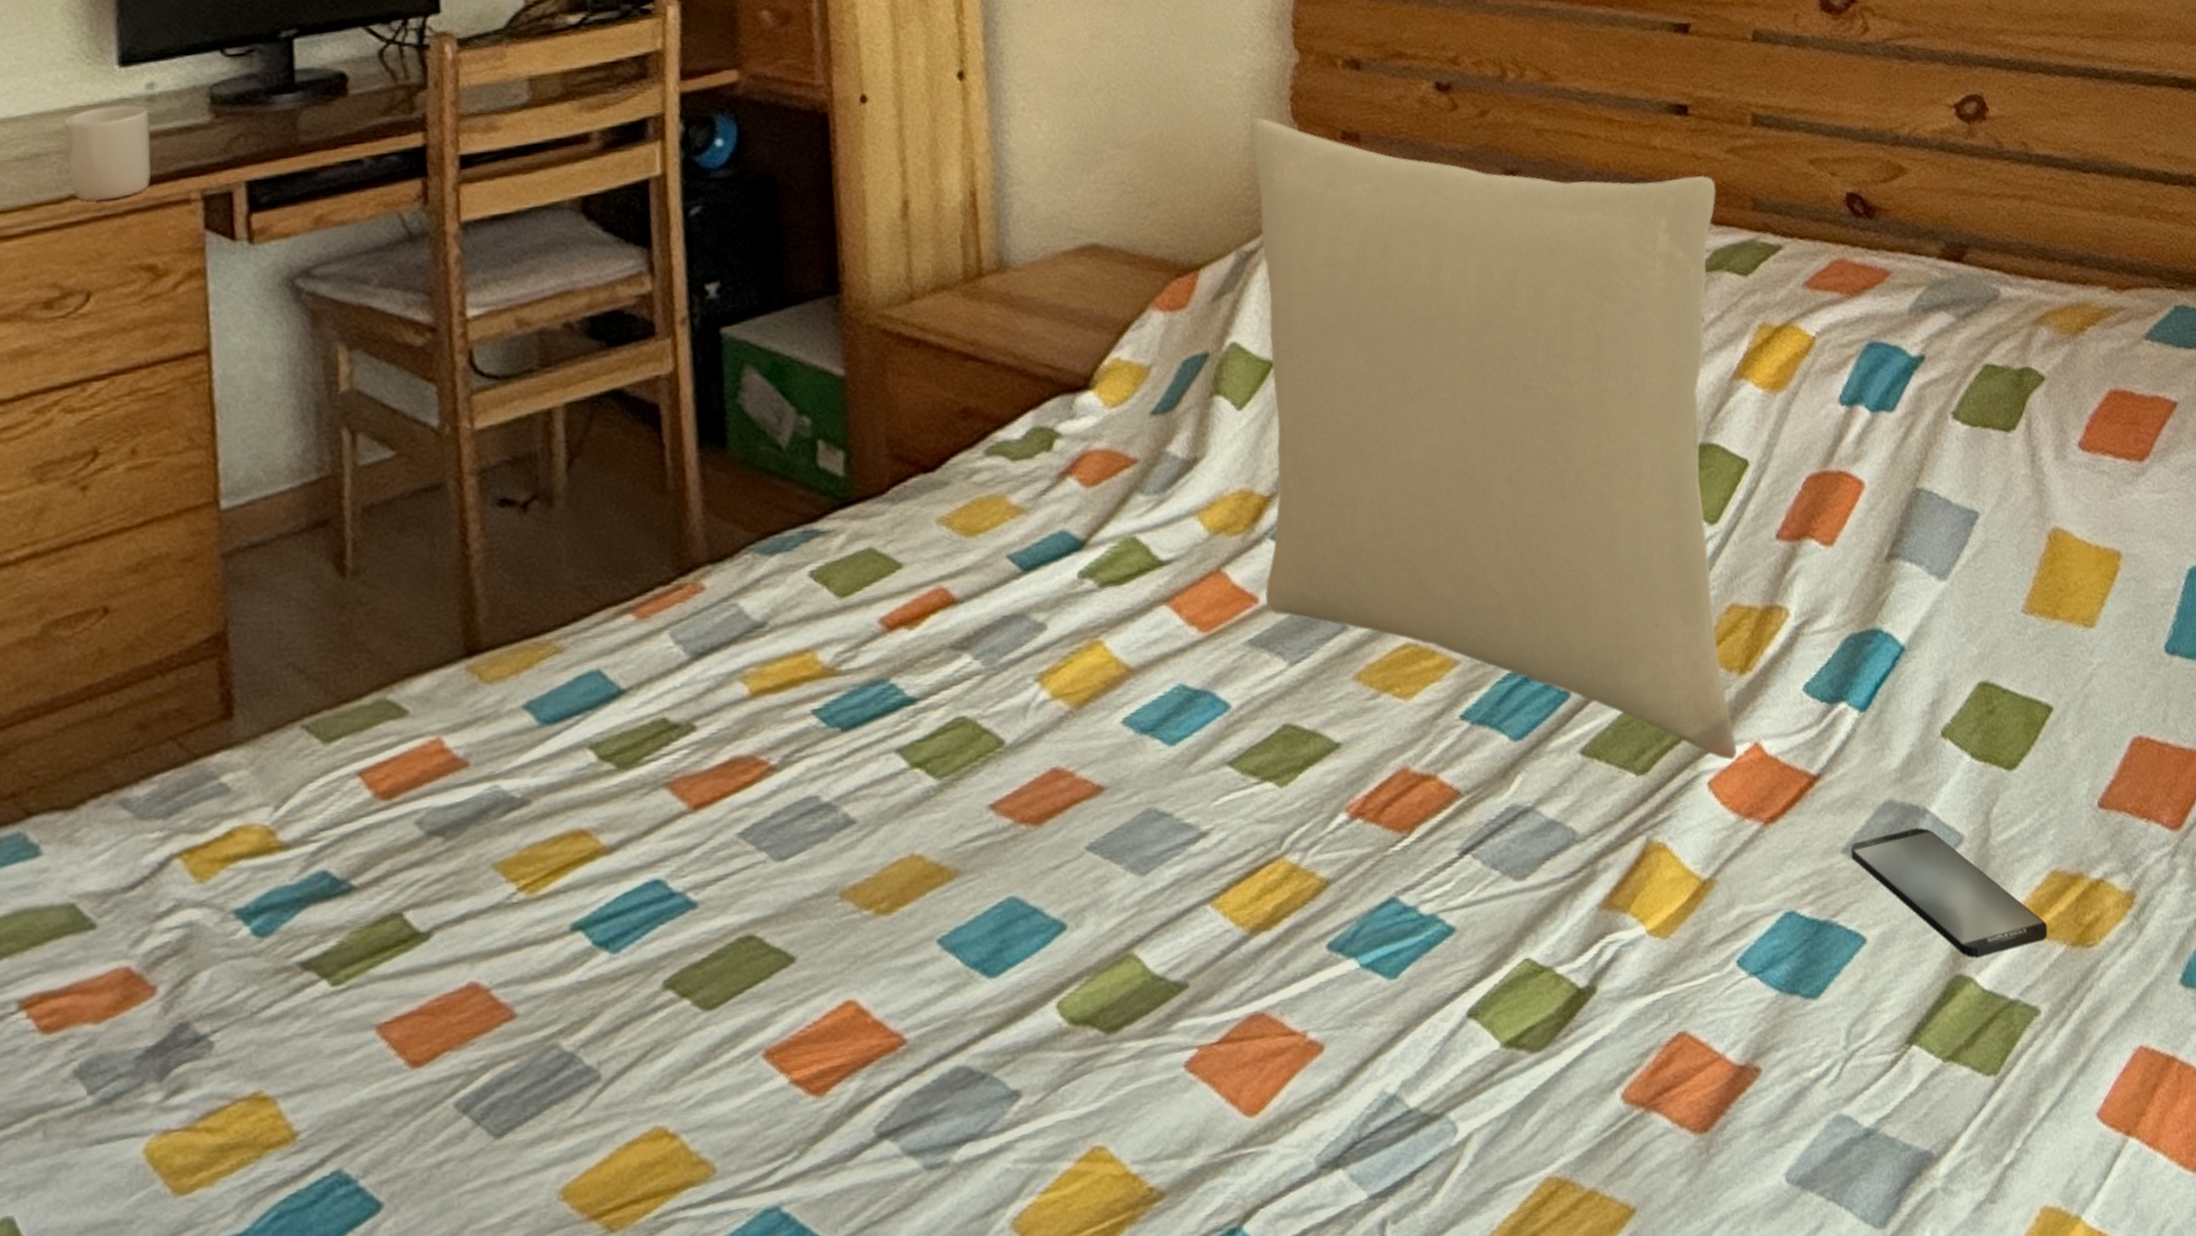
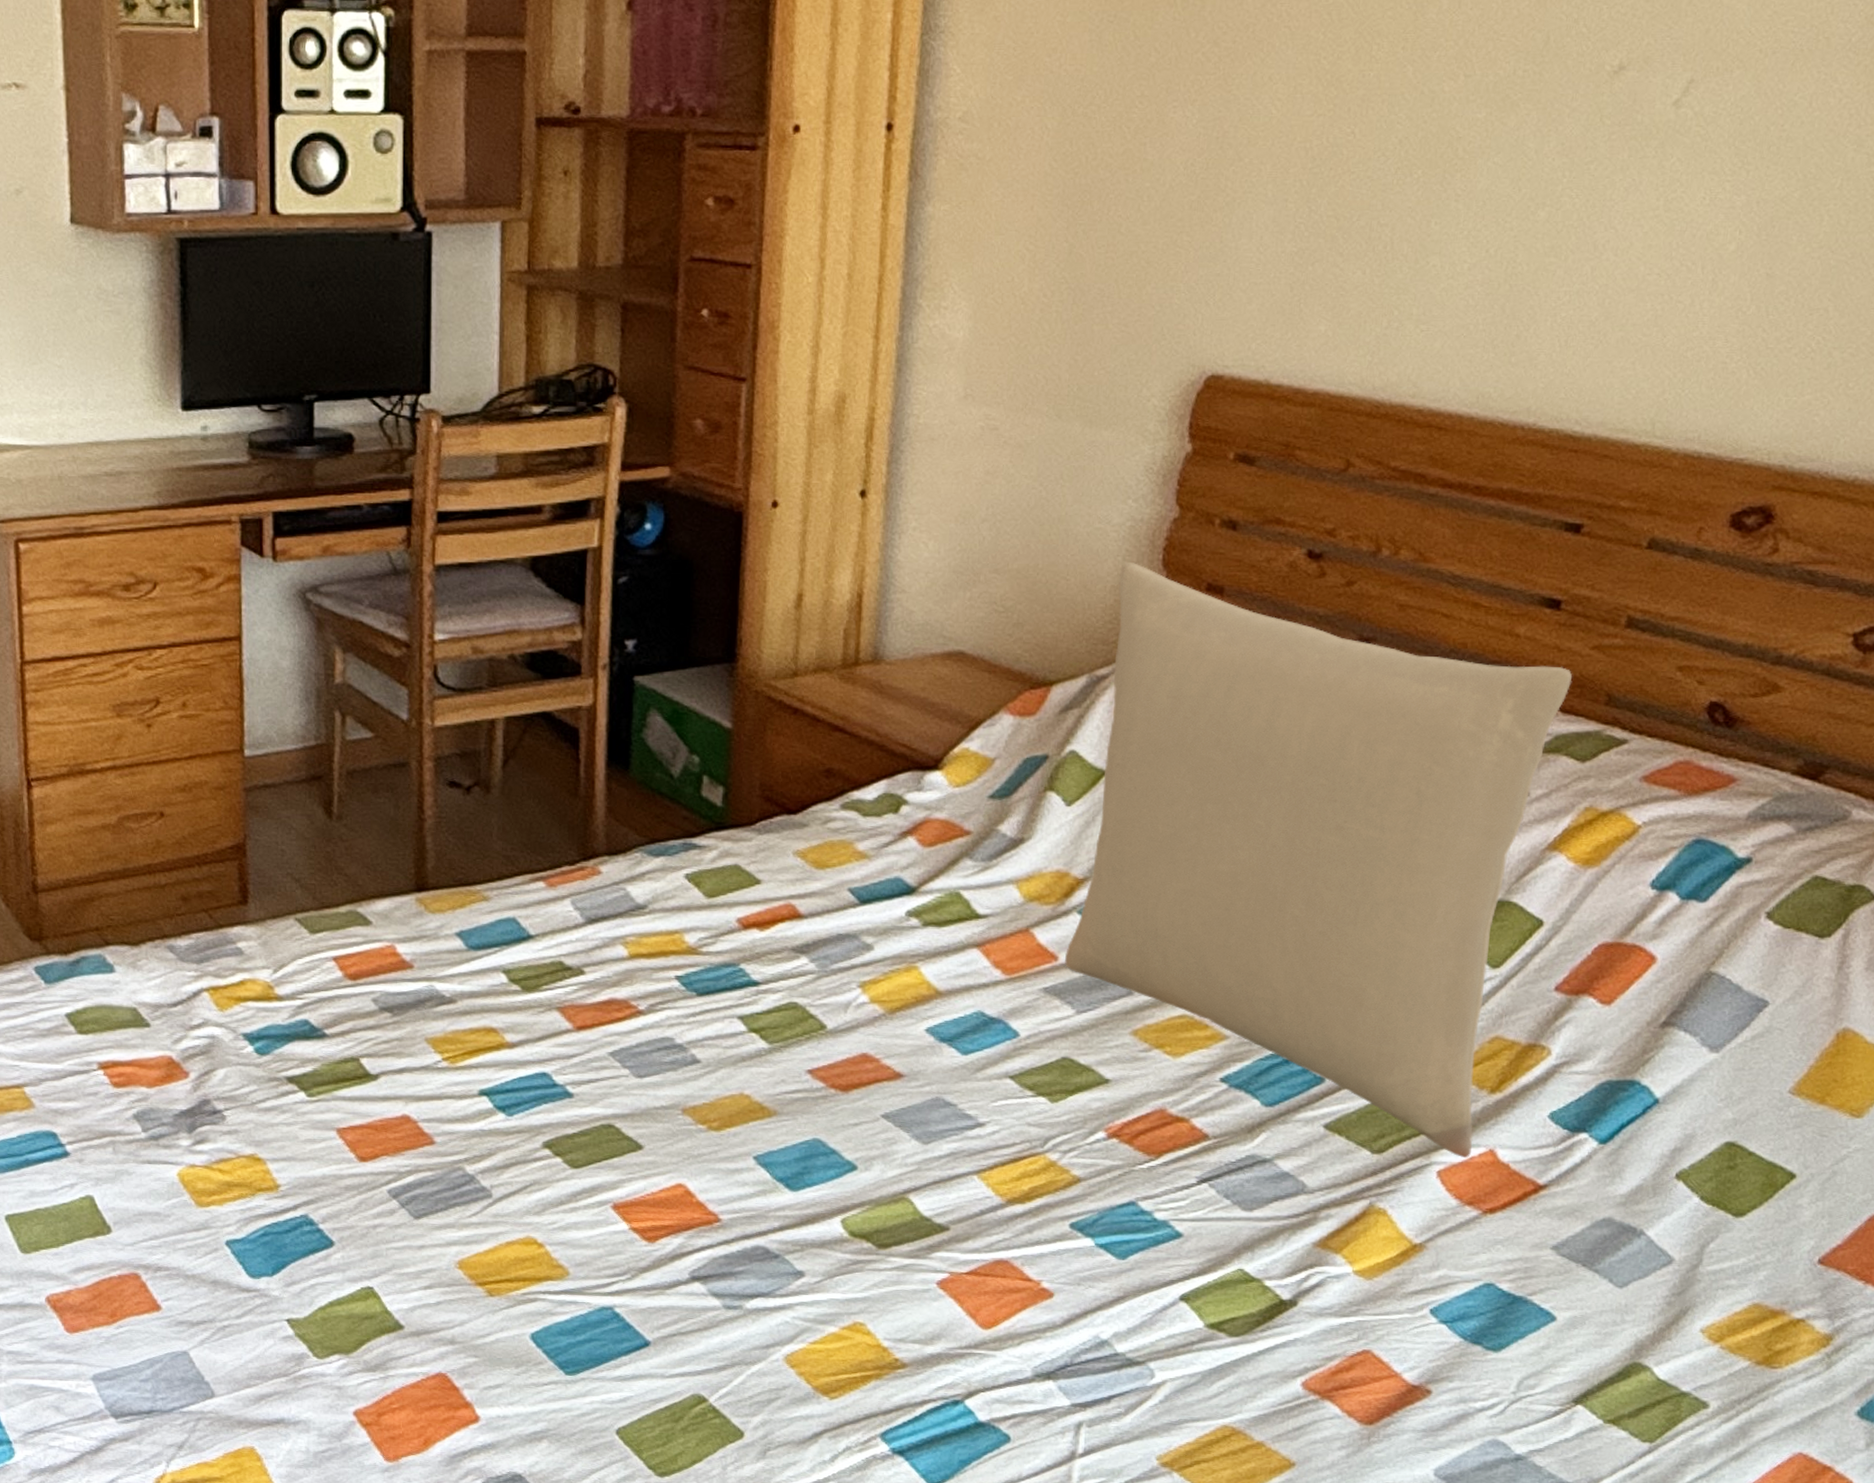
mug: present [64,104,152,201] -> none [140,441,203,513]
smartphone: present [1850,827,2048,959] -> none [1559,1243,1737,1355]

